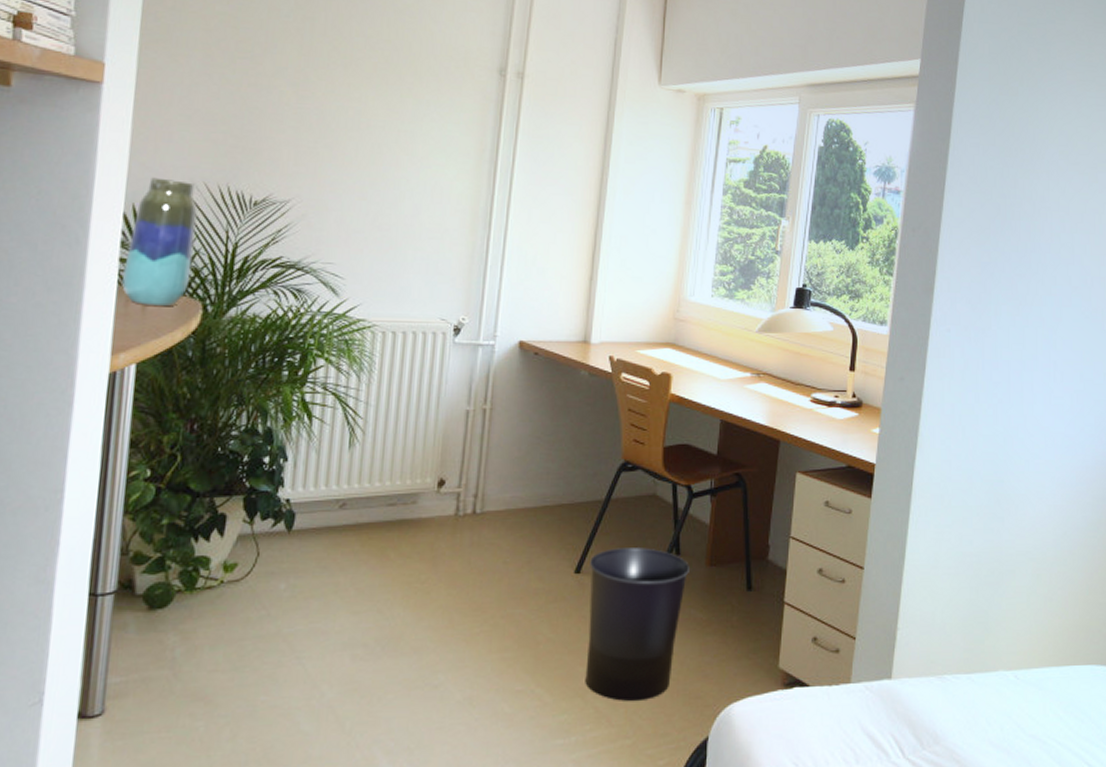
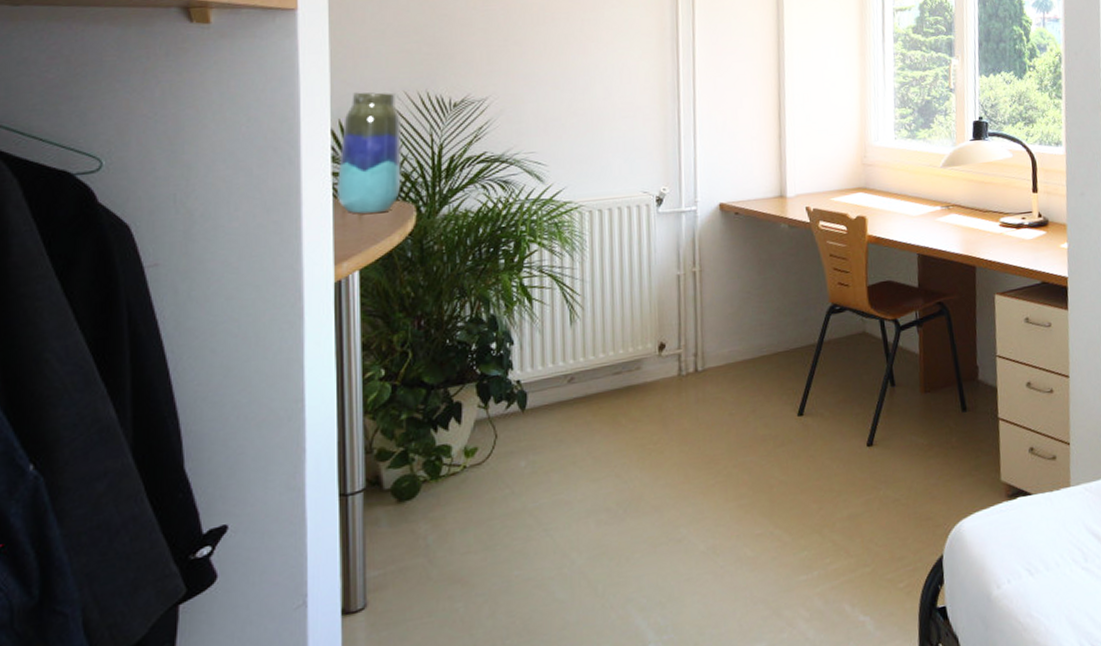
waste bin: present [585,547,689,701] -> none [811,383,906,532]

